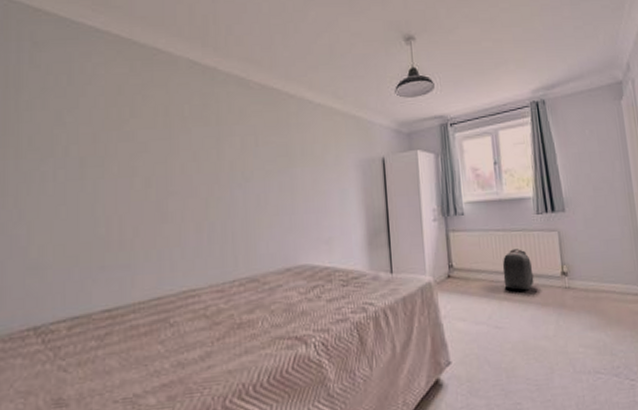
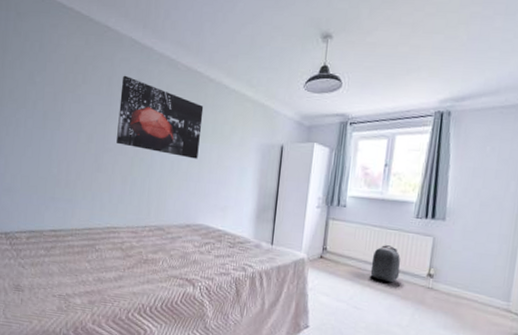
wall art: none [182,102,289,188] -> present [116,75,204,159]

